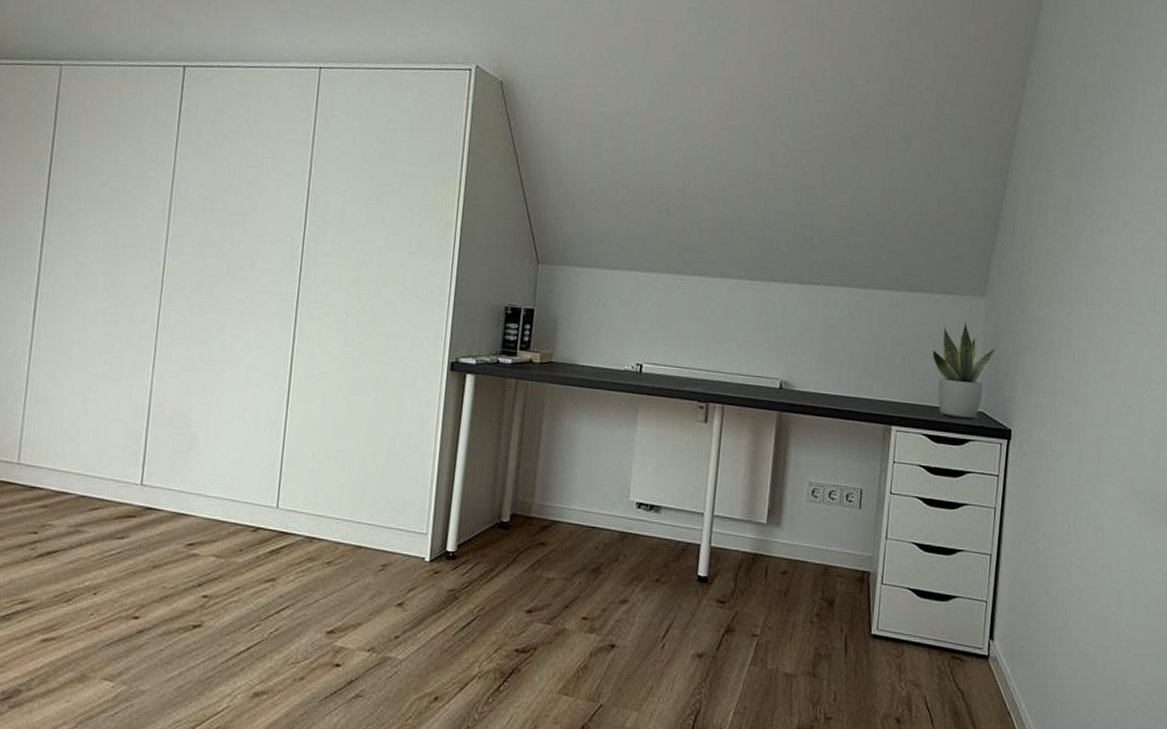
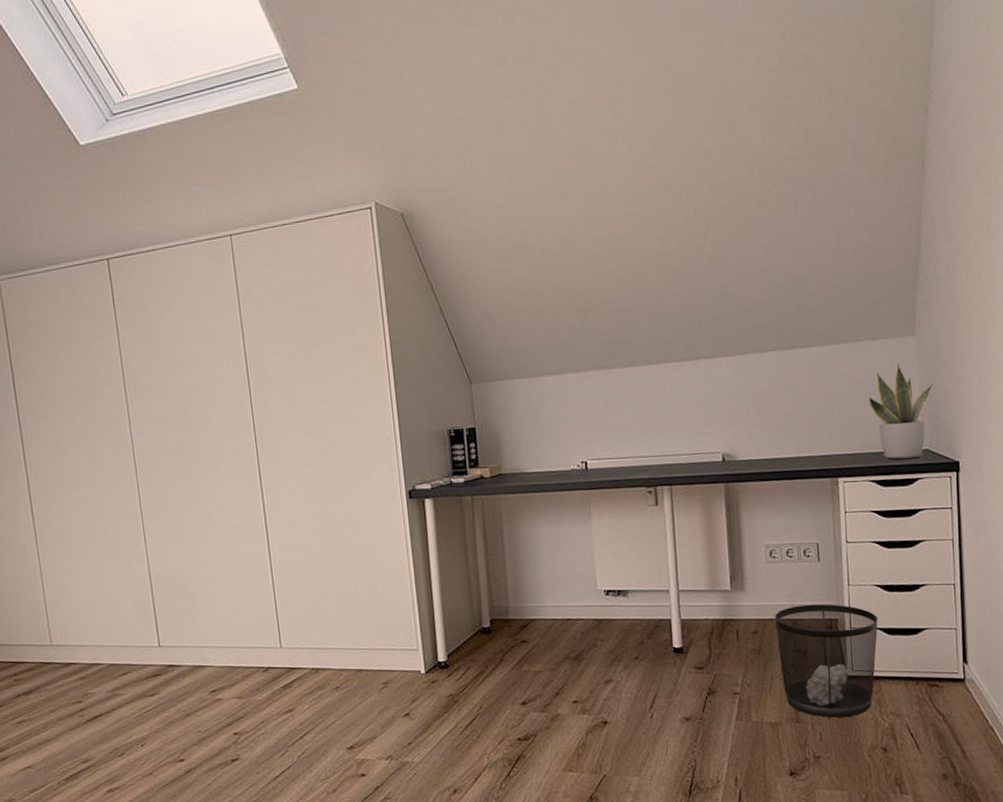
waste bin: none [805,551,910,679] -> present [774,604,878,718]

